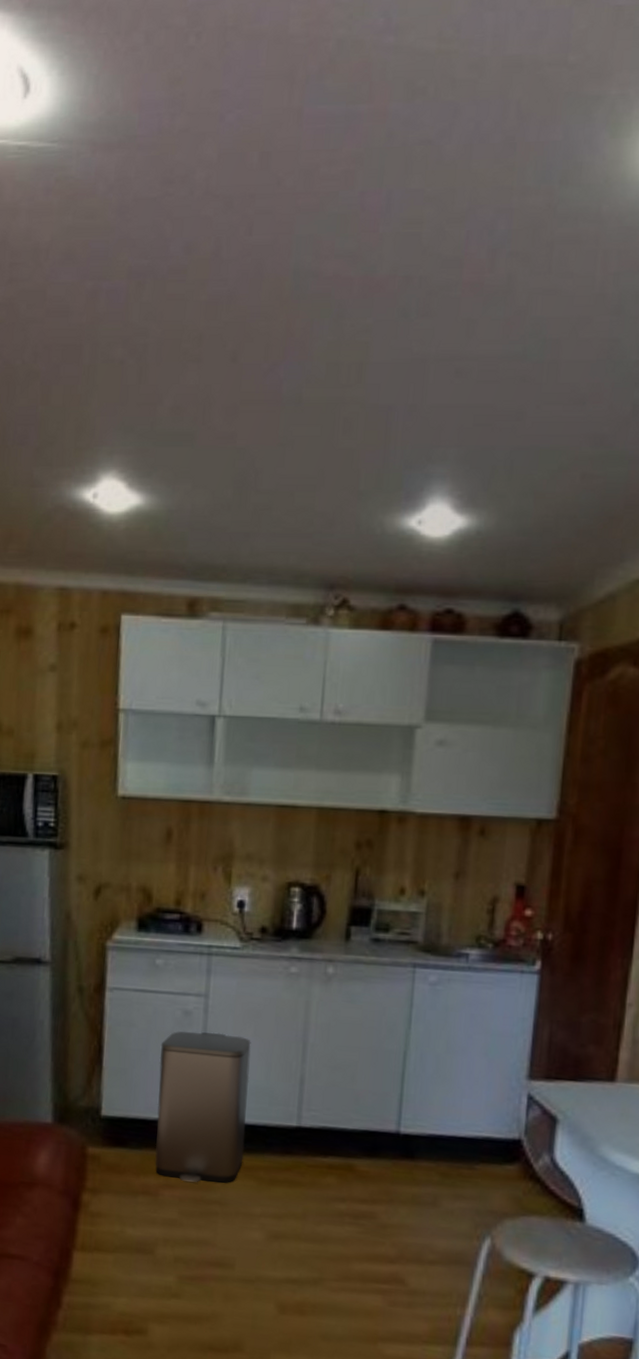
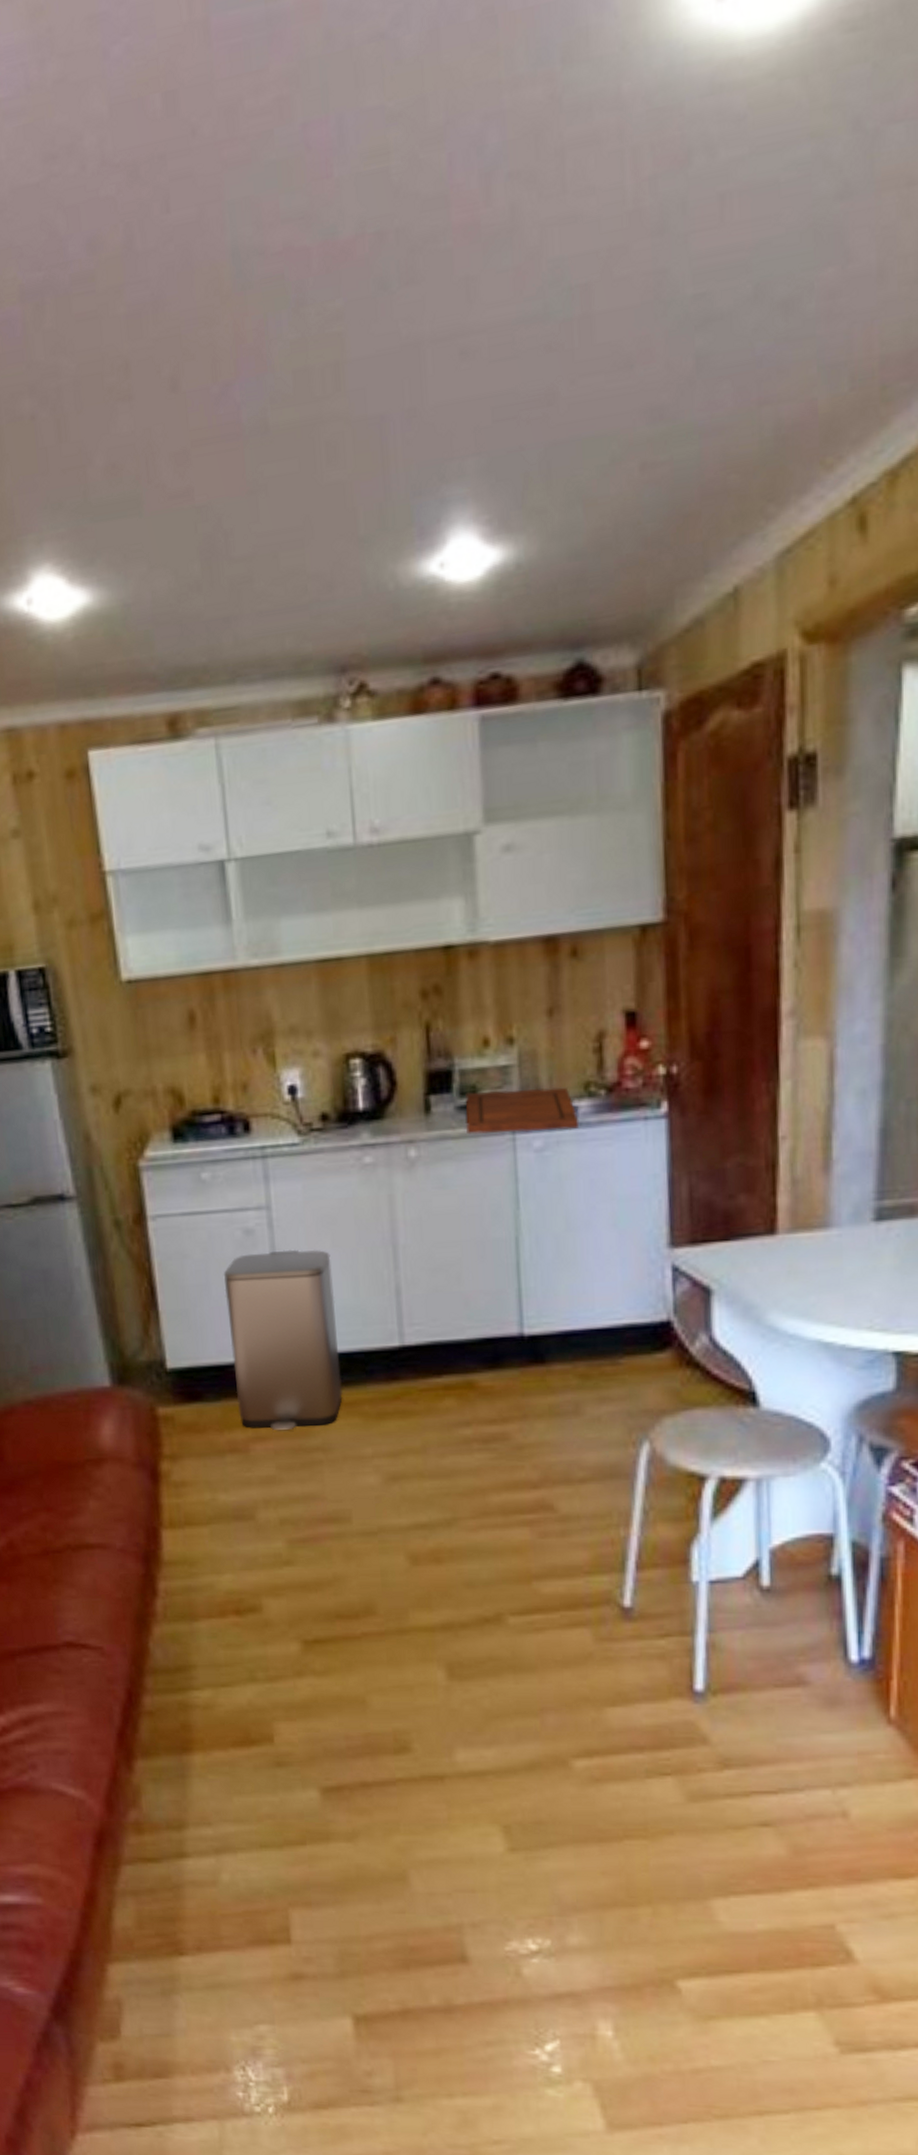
cutting board: none [376,929,469,972] -> present [465,1087,580,1135]

